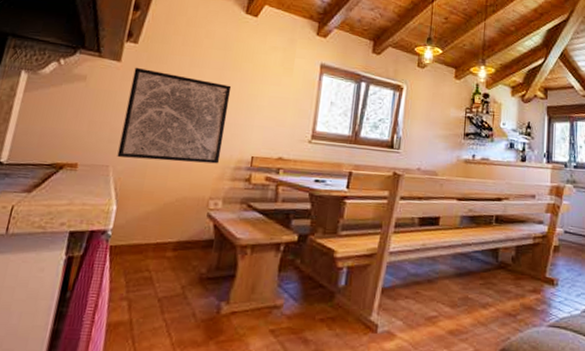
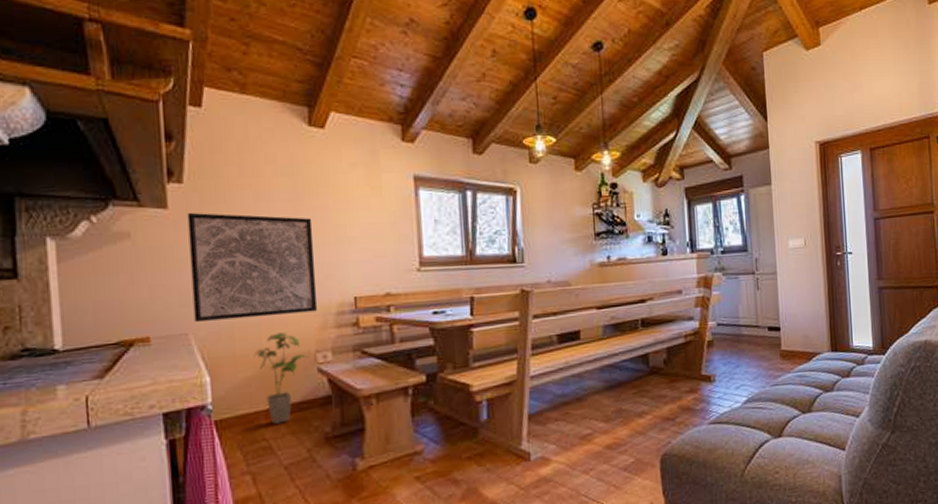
house plant: none [157,177,202,258] -> present [253,332,308,424]

